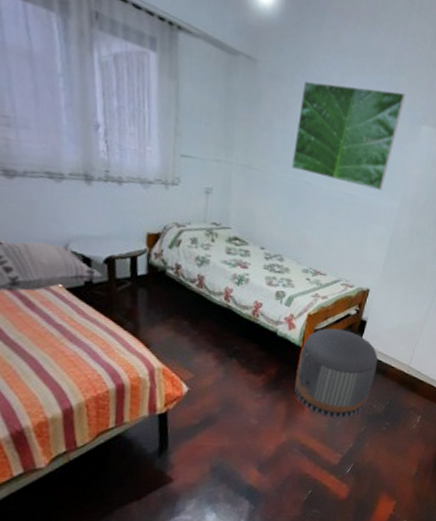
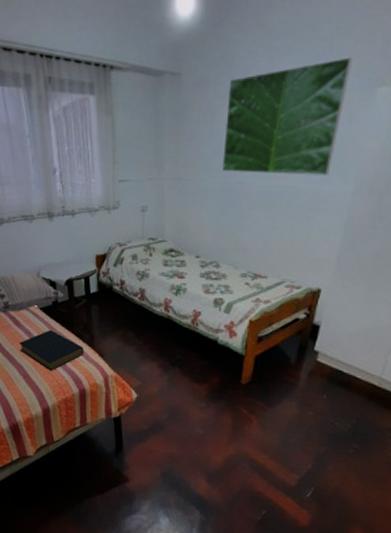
hardback book: none [30,315,125,364] -> present [18,330,84,371]
pouf: present [294,328,378,418] -> none [240,335,337,435]

